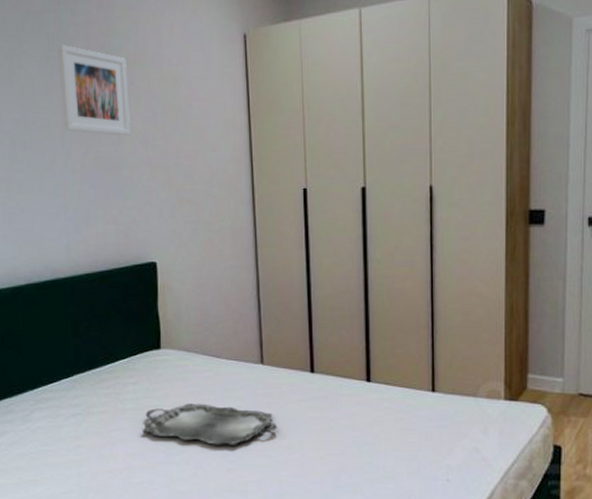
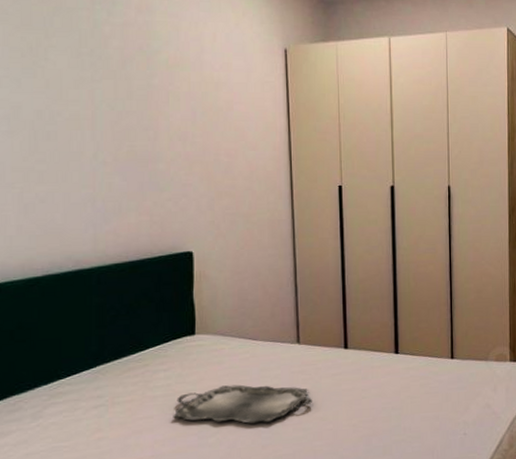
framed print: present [57,45,131,136] -> none [90,42,168,132]

